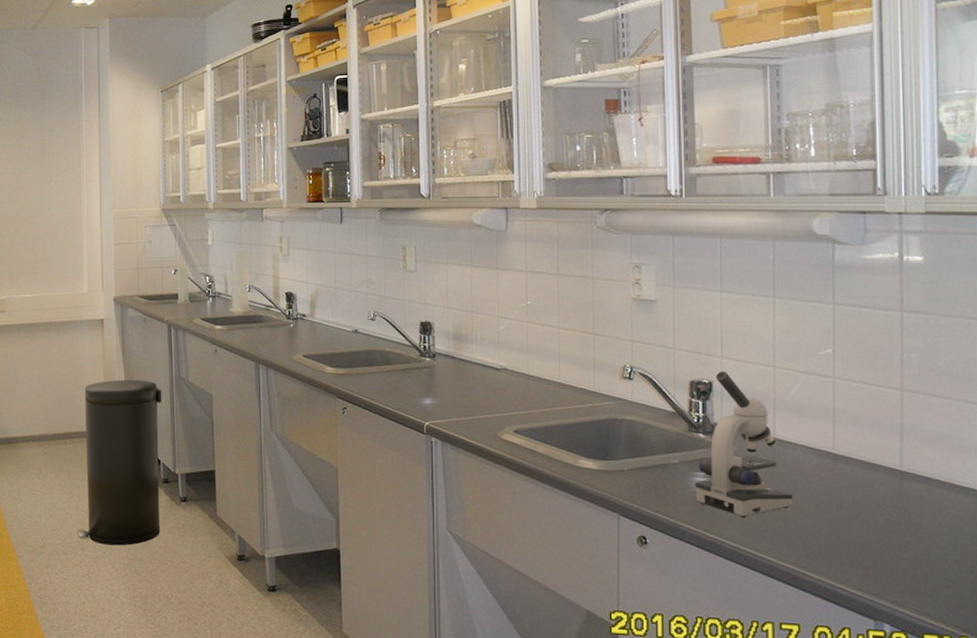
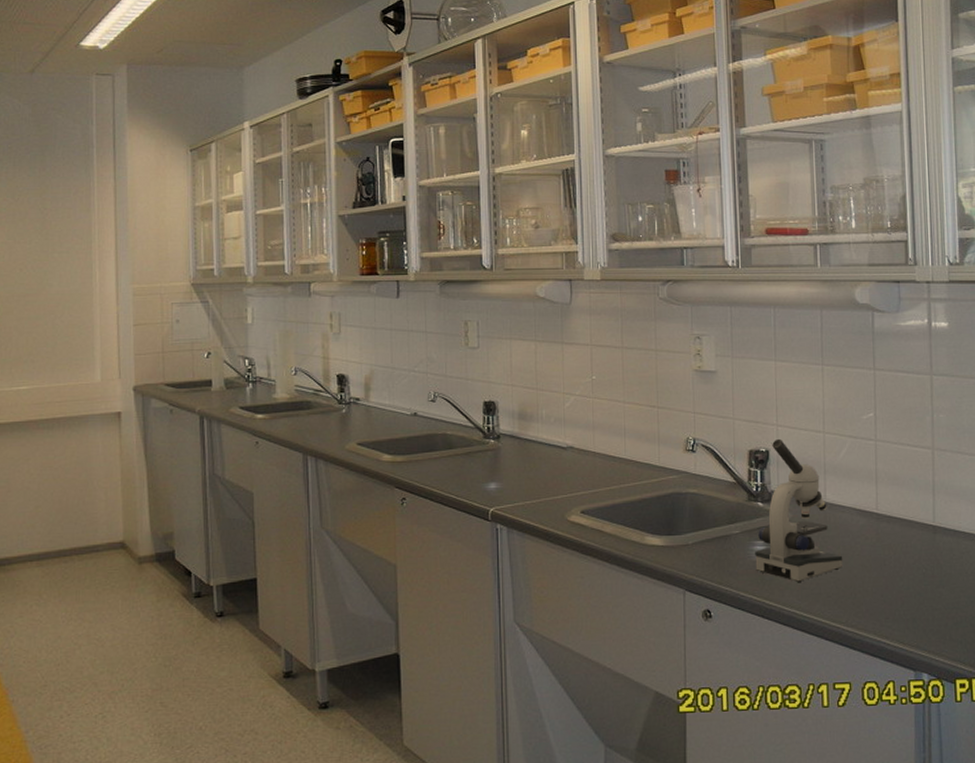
pedal bin: present [76,379,162,546] -> none [87,480,193,676]

